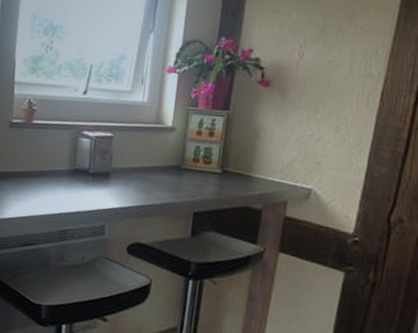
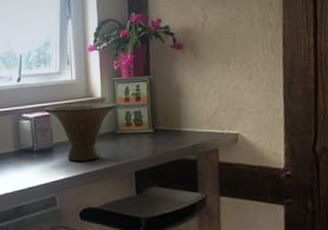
bowl: none [107,127,191,193] -> present [44,102,120,162]

